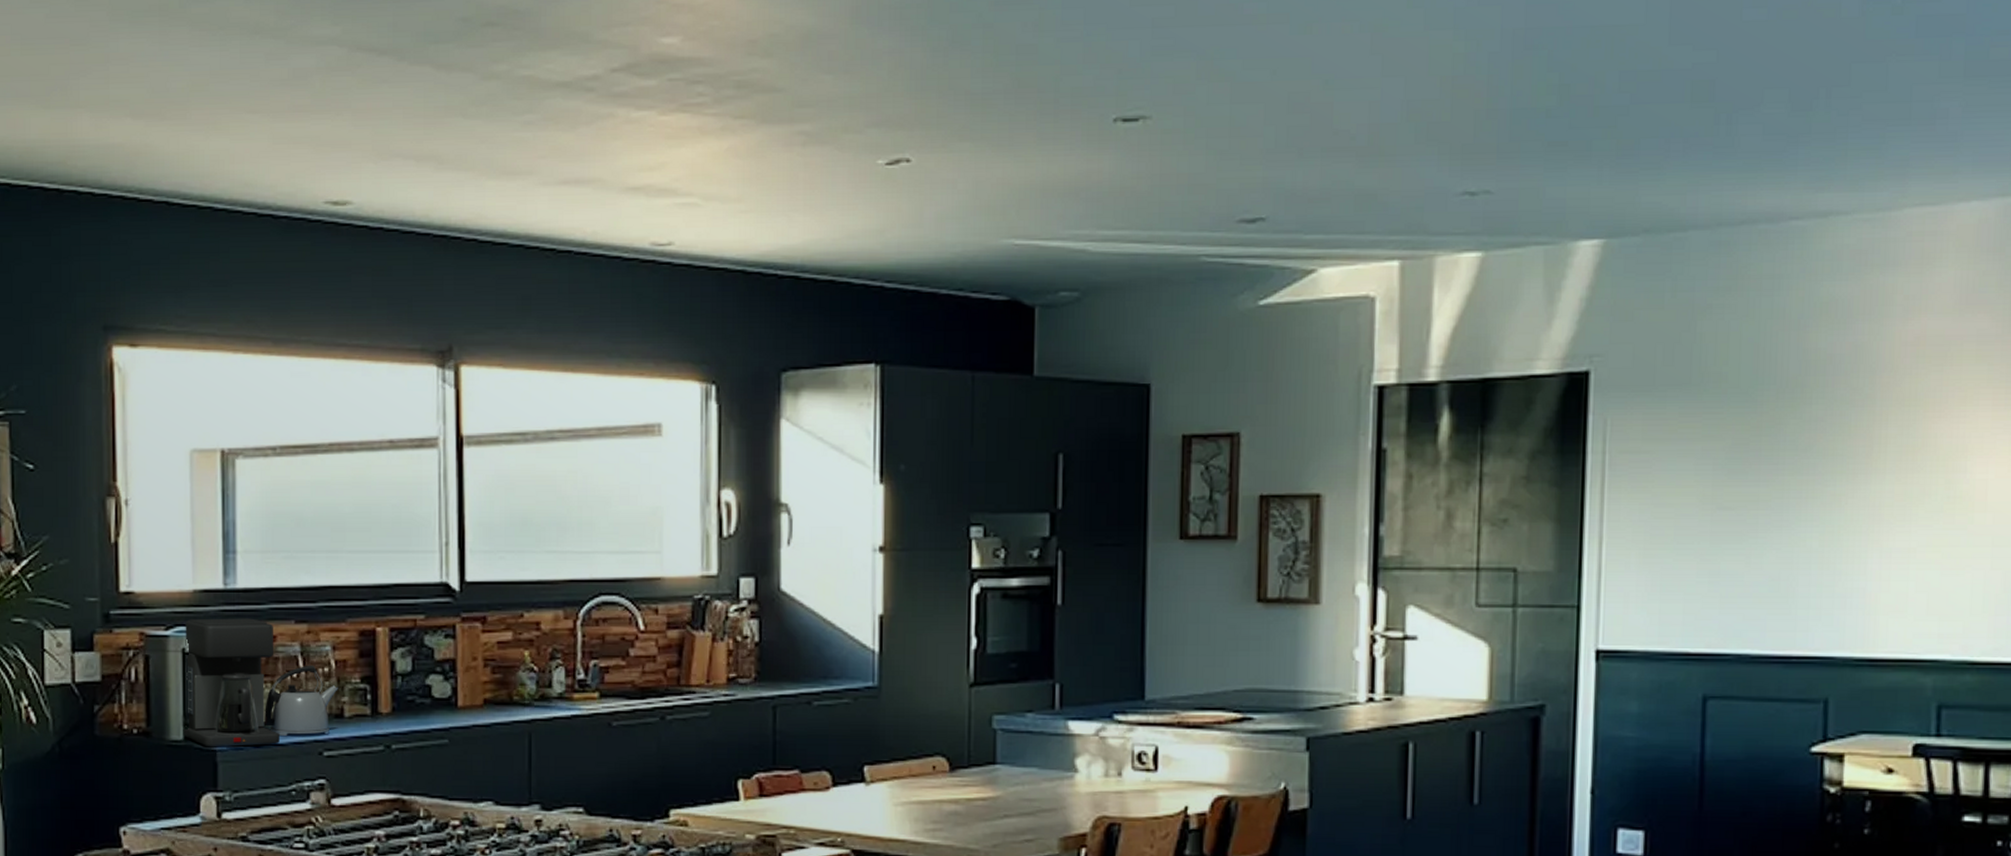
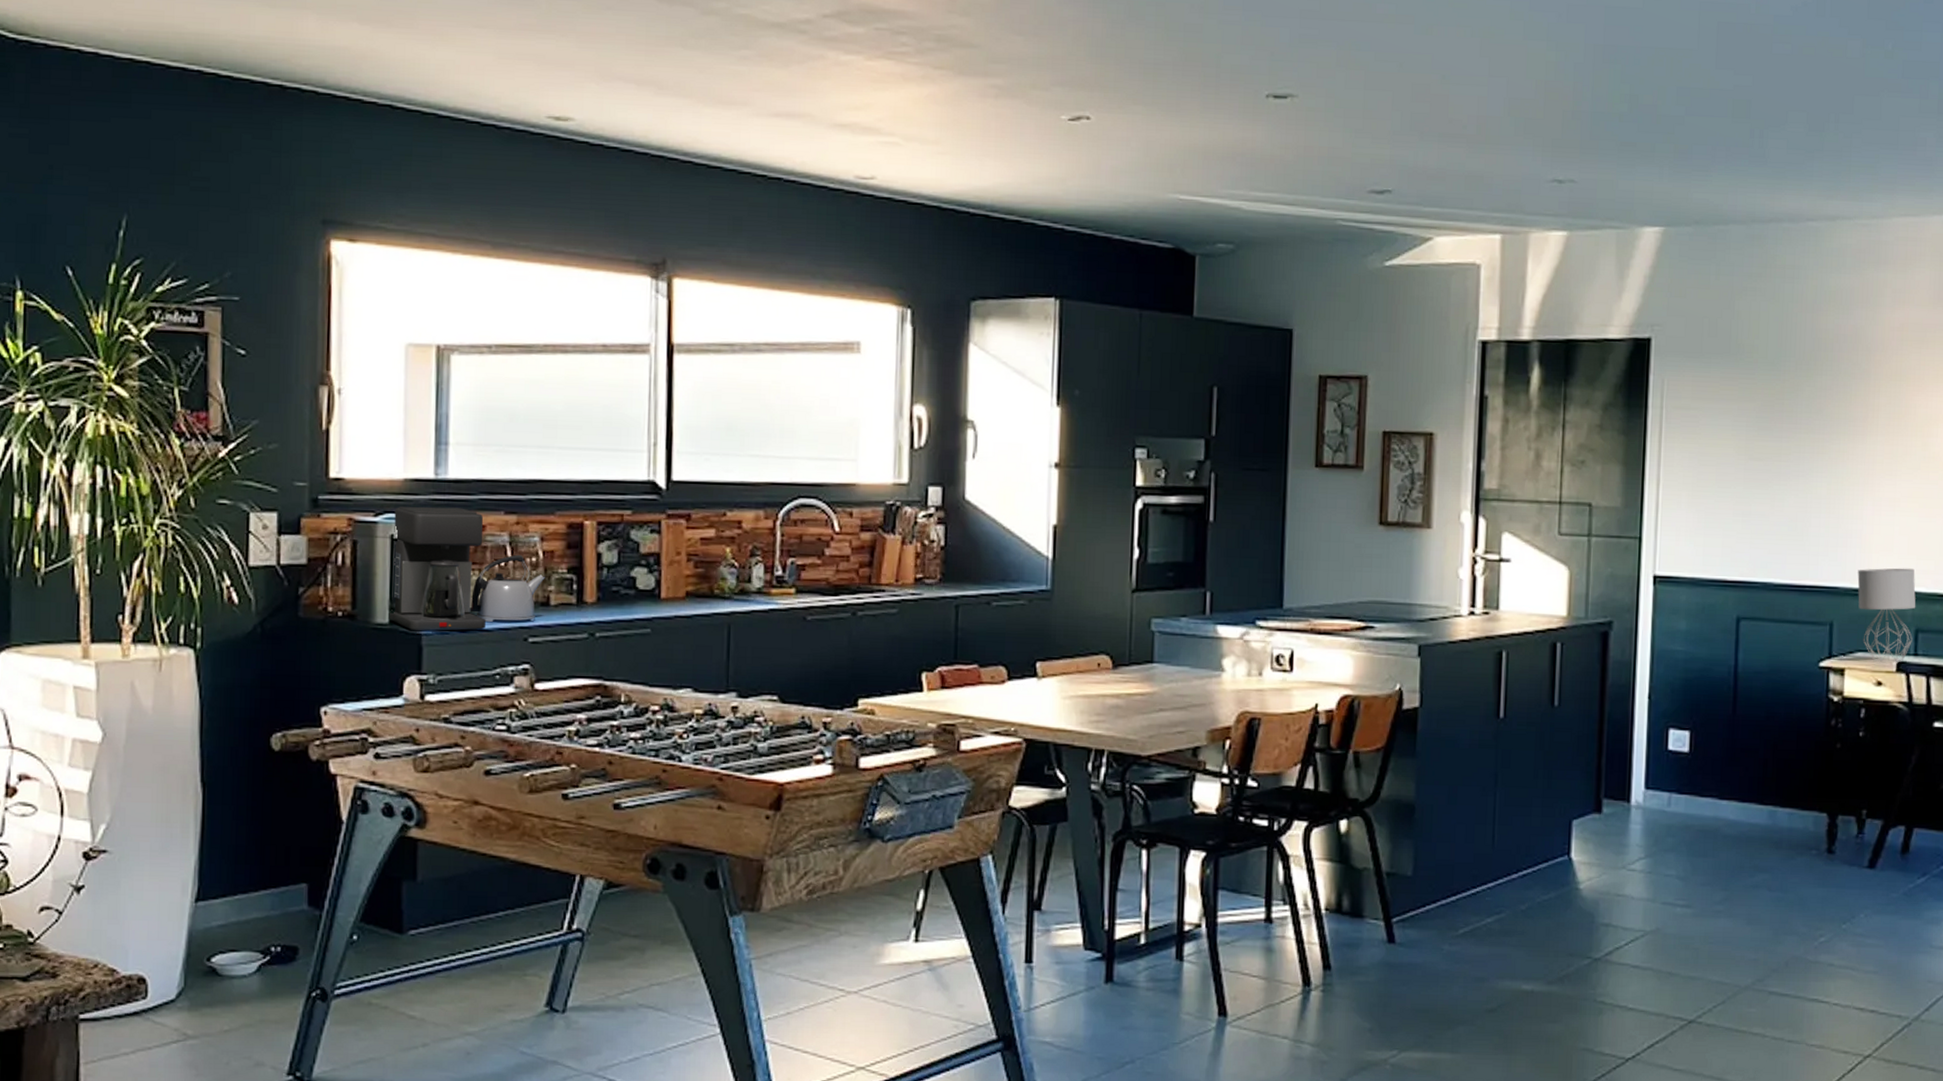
table lamp: none [1860,632,1939,746] -> present [1857,568,1916,663]

